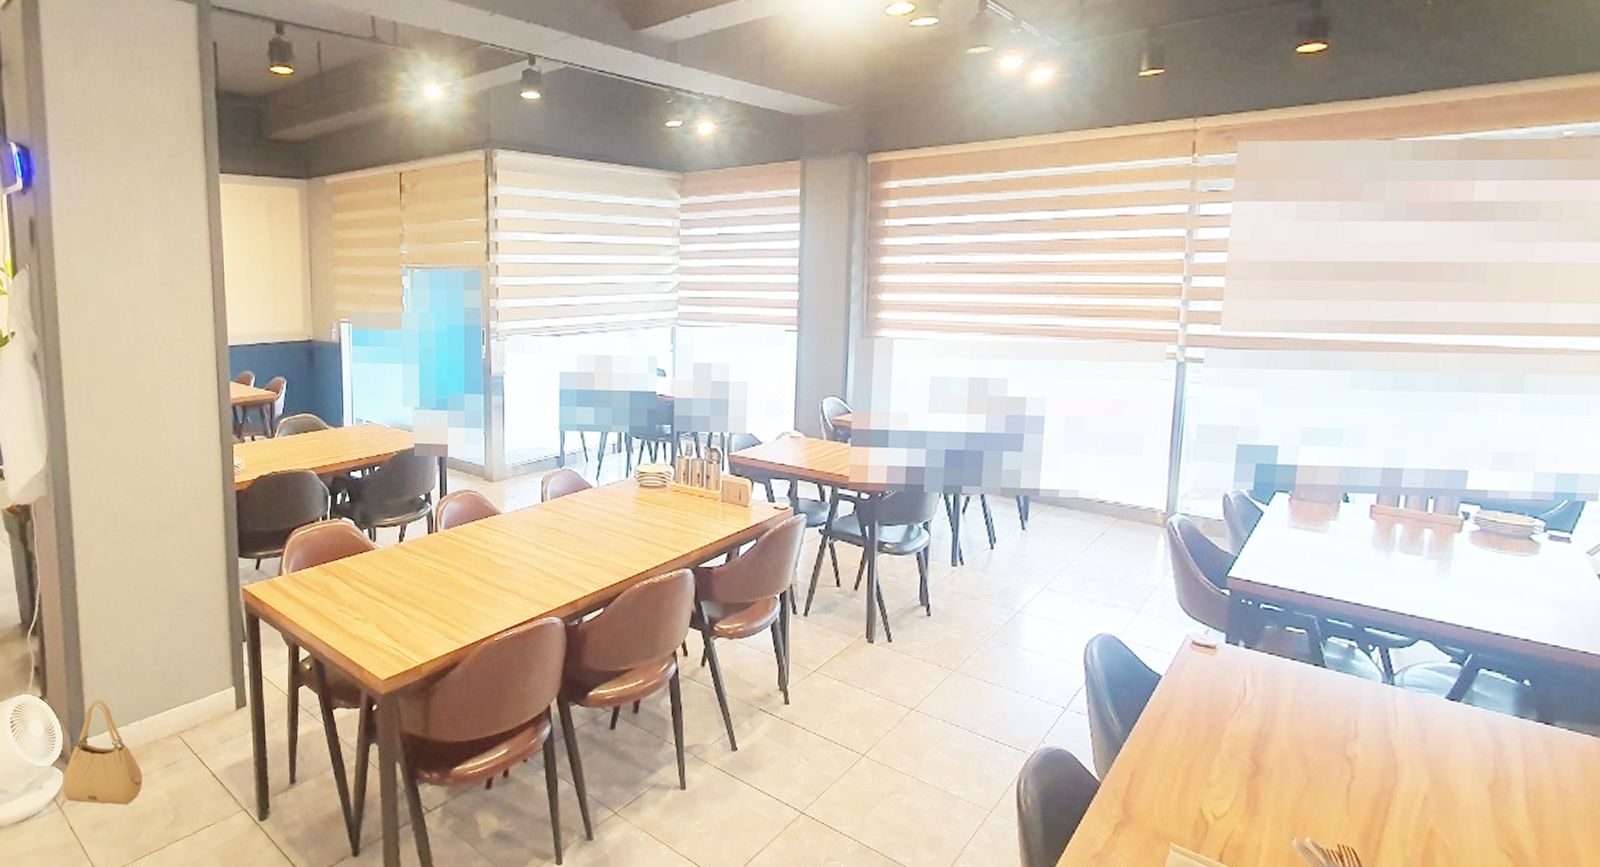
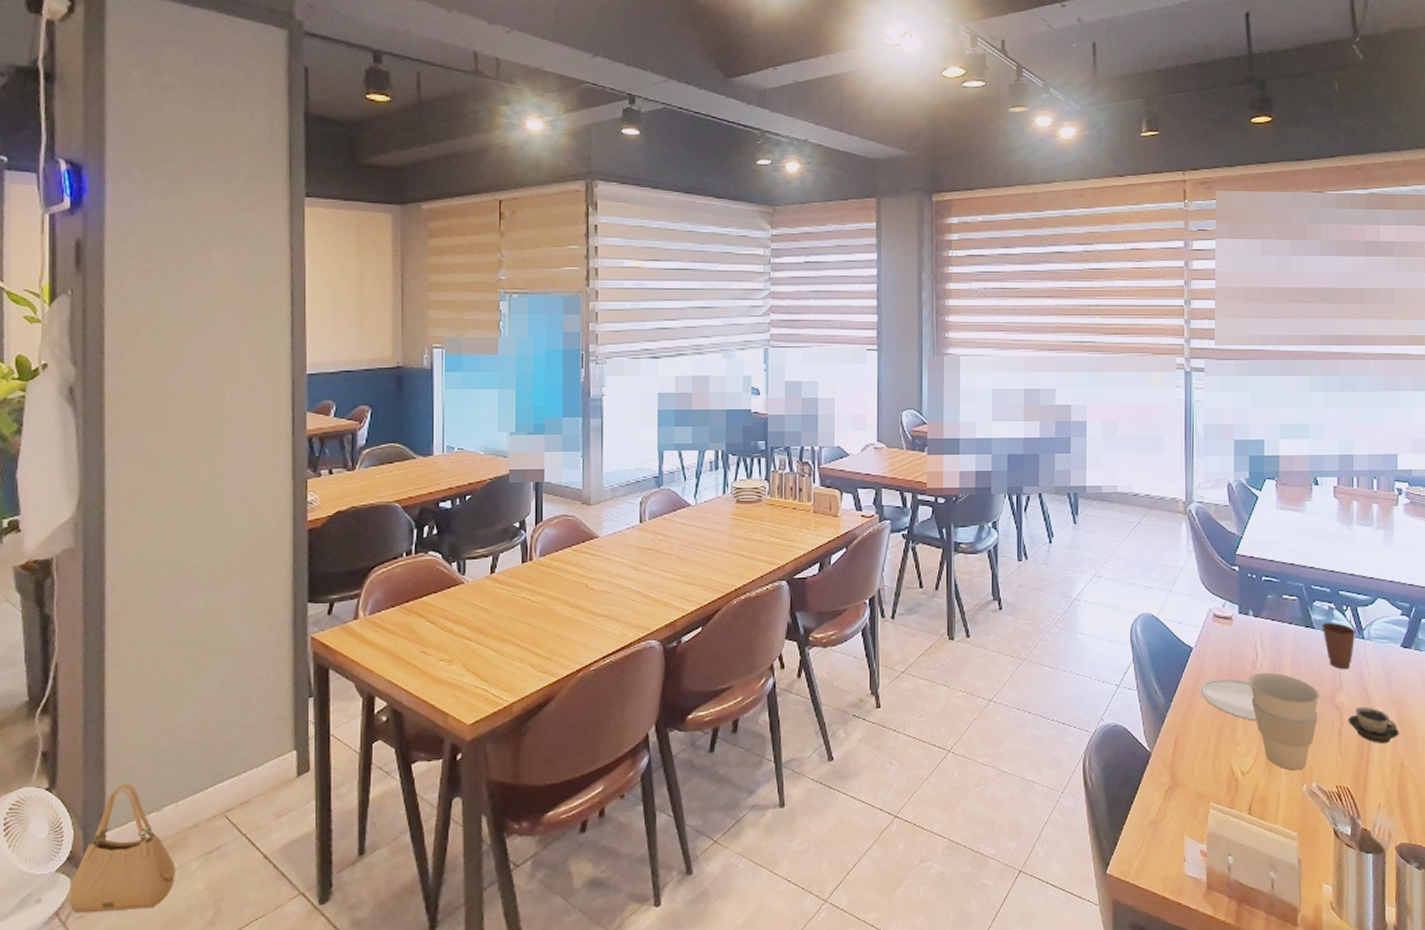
plate: none [1168,712,1239,764] -> present [1200,678,1257,722]
cup: none [1231,711,1326,823] -> present [1249,672,1320,771]
cup: none [1336,663,1384,718] -> present [1321,623,1356,670]
cup: none [1361,762,1432,806] -> present [1348,707,1399,743]

